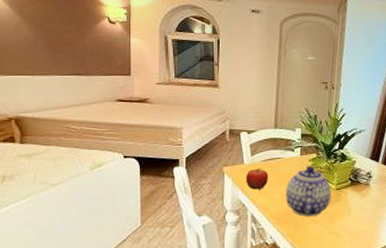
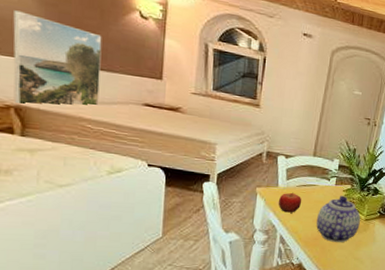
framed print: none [12,36,80,115] -> present [13,10,102,105]

